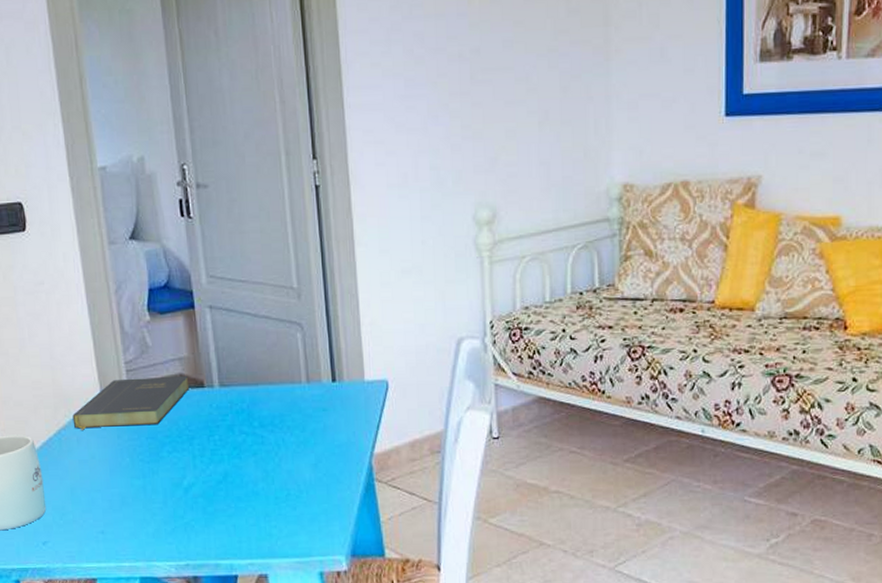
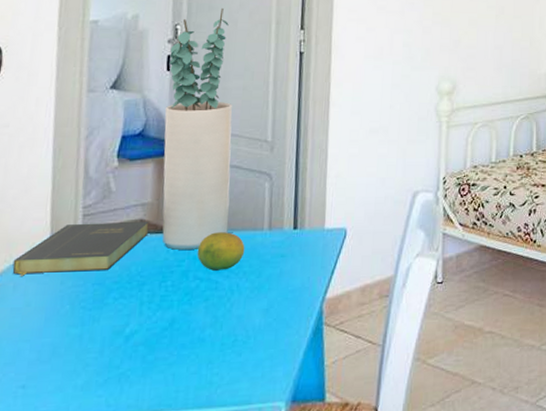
vase: none [181,141,266,404] -> present [162,7,233,250]
fruit: none [238,386,286,425] -> present [197,232,245,271]

